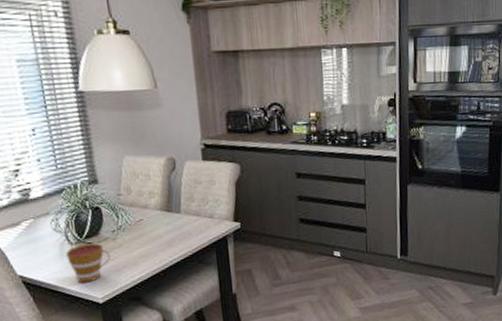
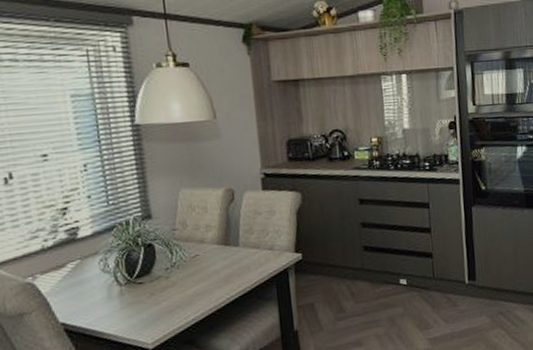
cup: present [66,243,110,283] -> none [114,283,163,328]

